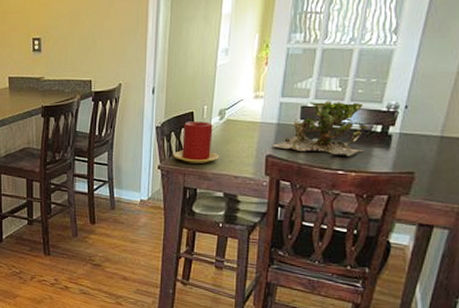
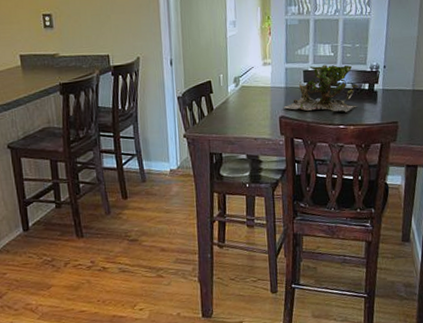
candle: present [173,122,220,163] -> none [196,89,239,130]

